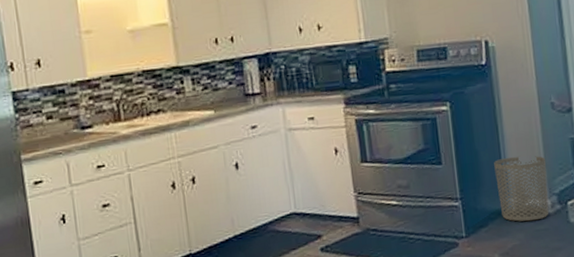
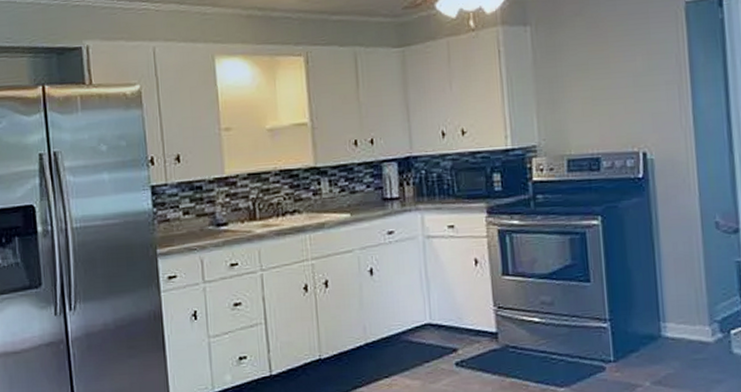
waste bin: present [494,156,549,222] -> none [648,278,709,349]

